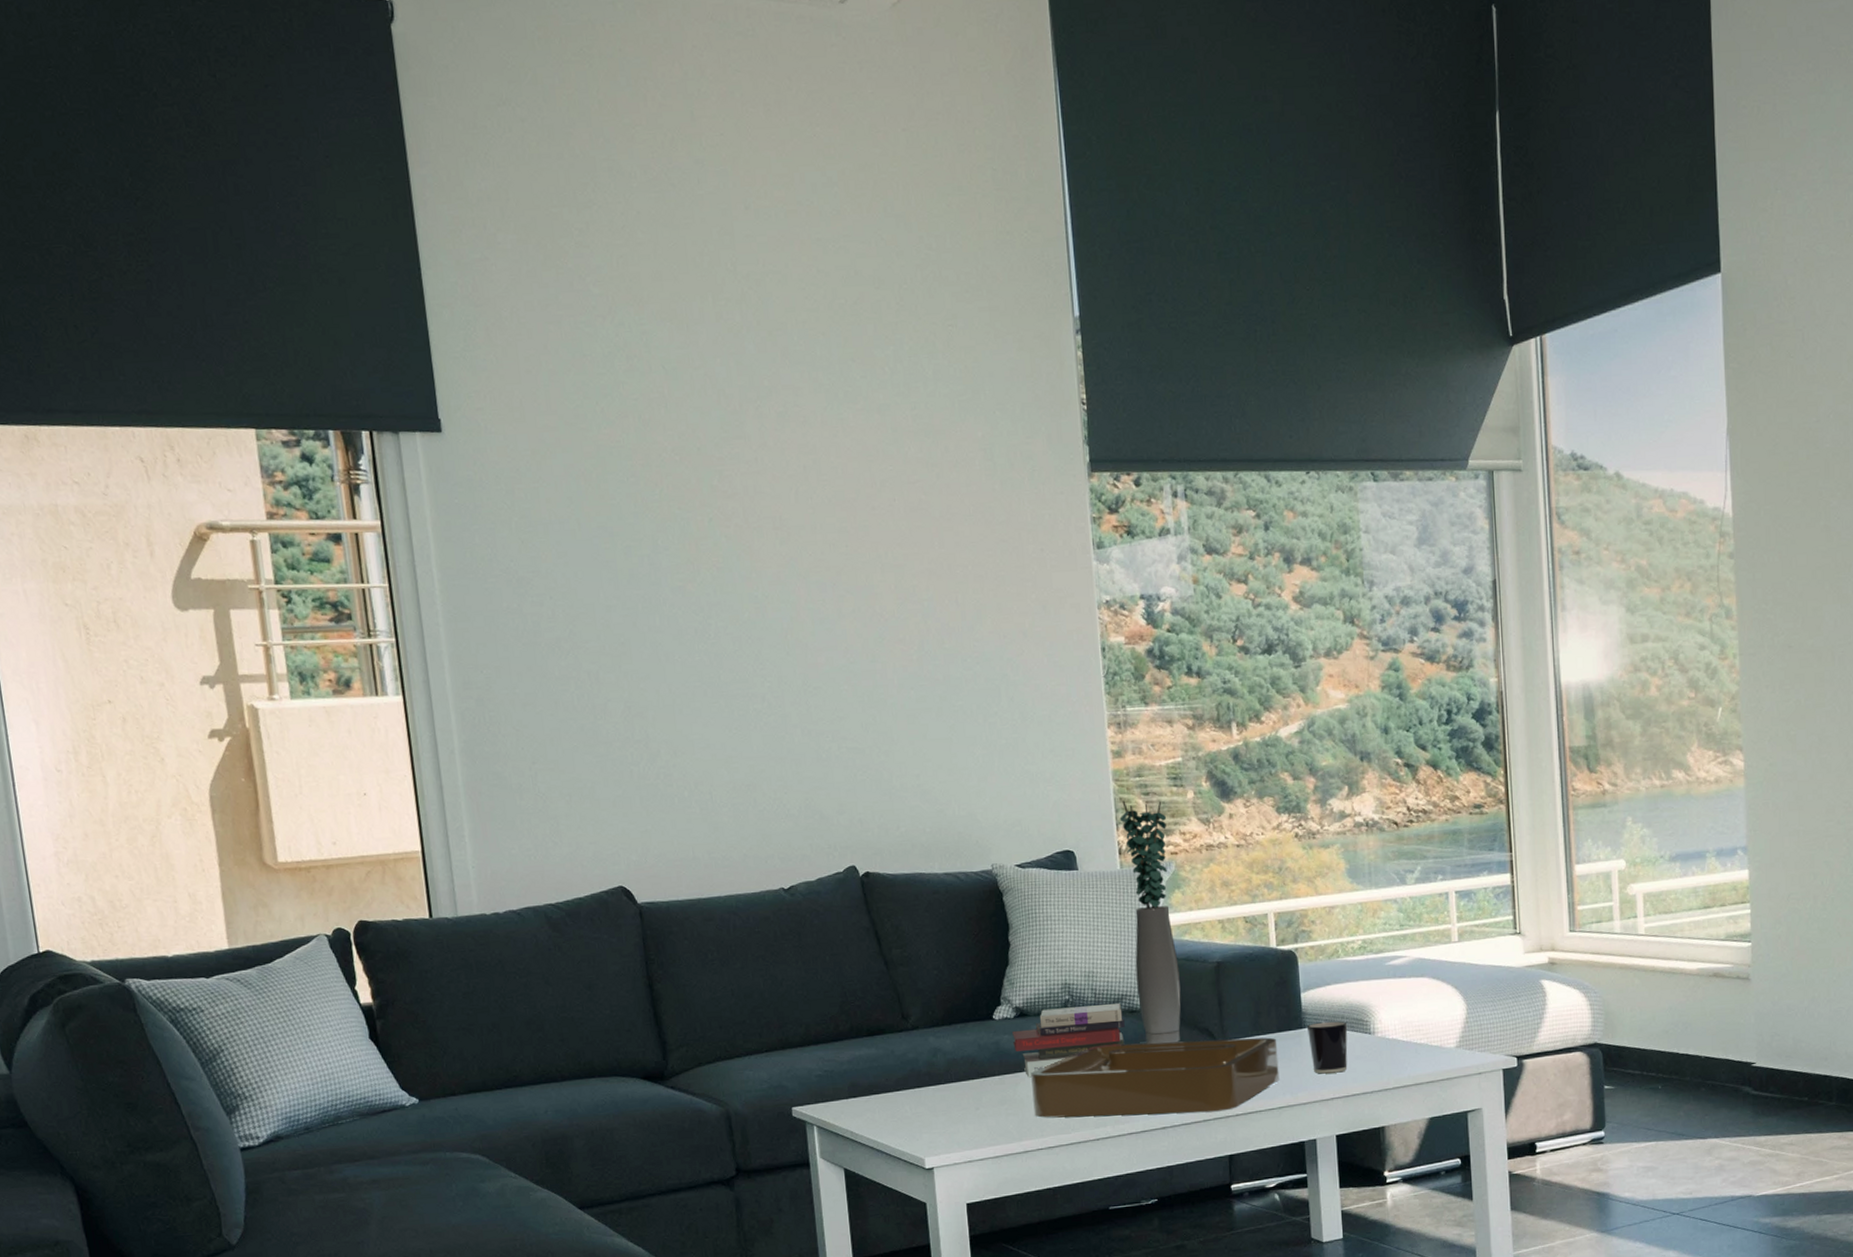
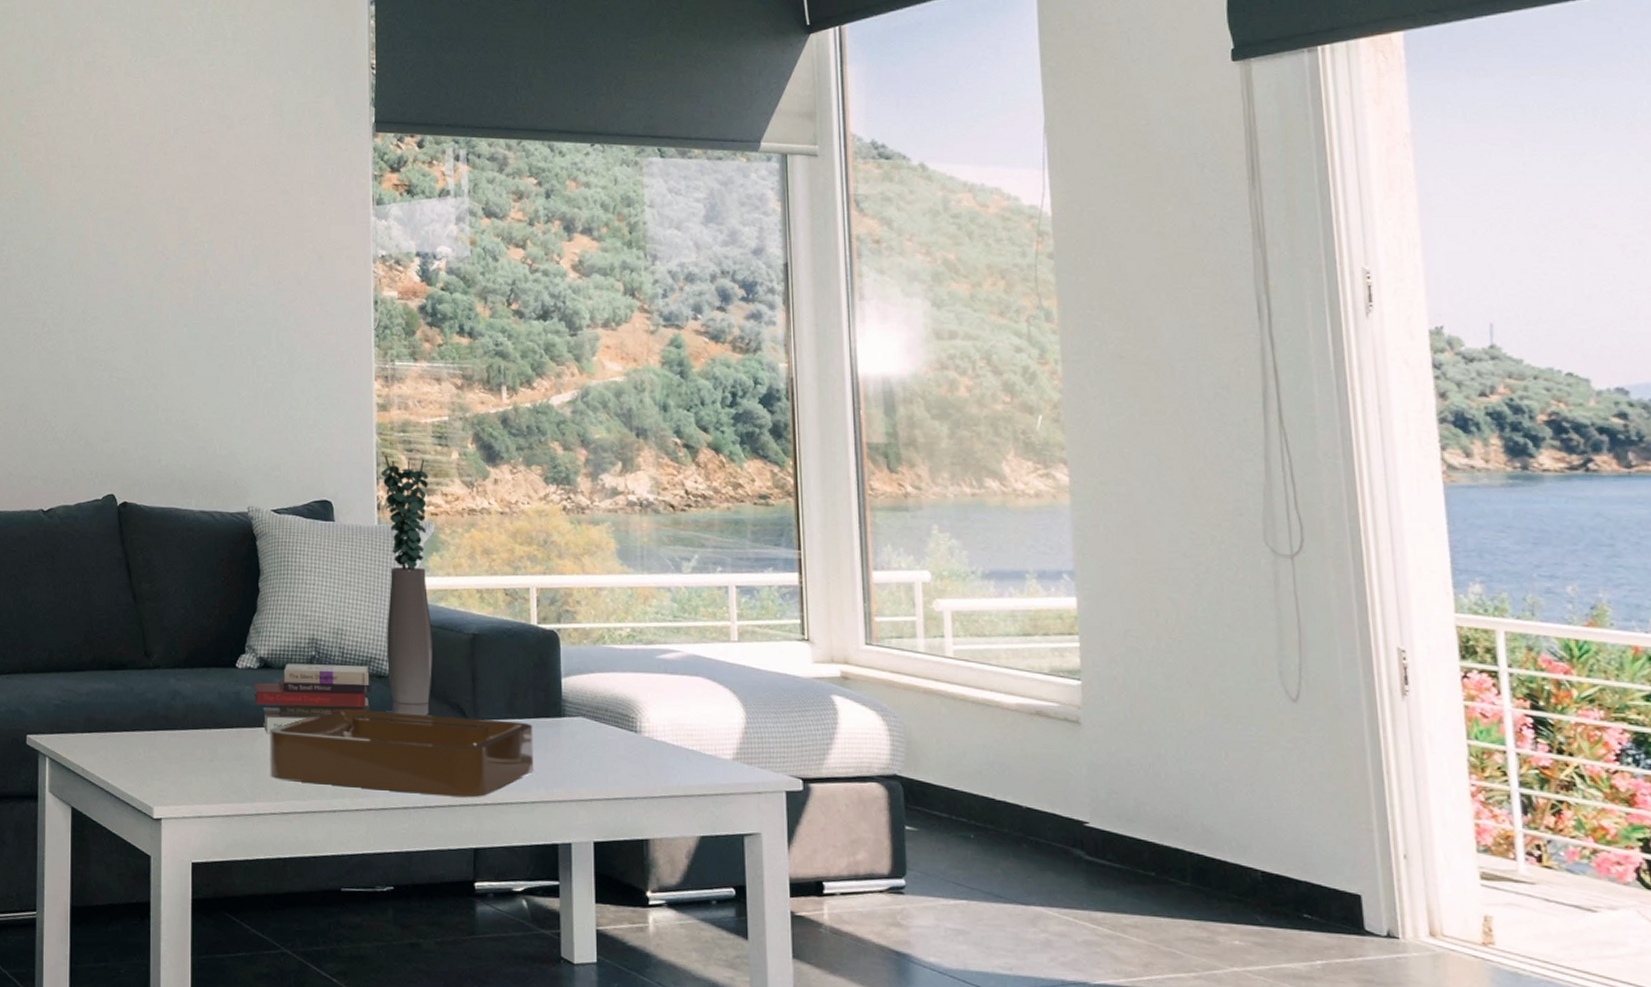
mug: present [1306,1021,1348,1074] -> none [566,712,612,772]

